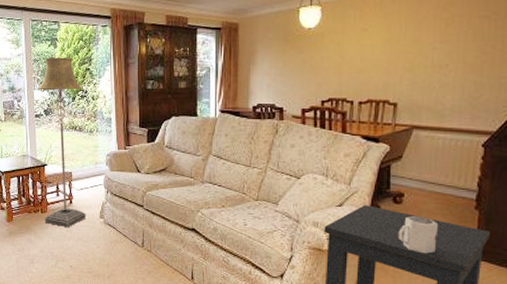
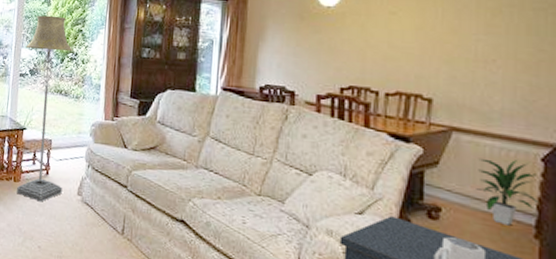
indoor plant: none [431,148,479,202] -> present [476,158,539,226]

